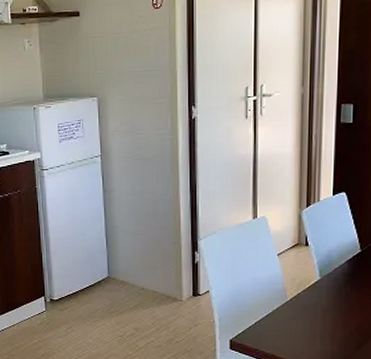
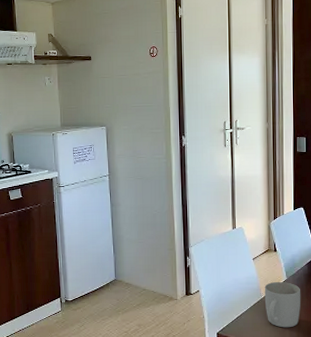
mug: none [290,281,338,336] -> present [264,281,301,328]

